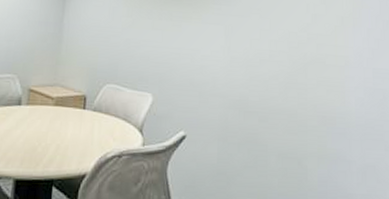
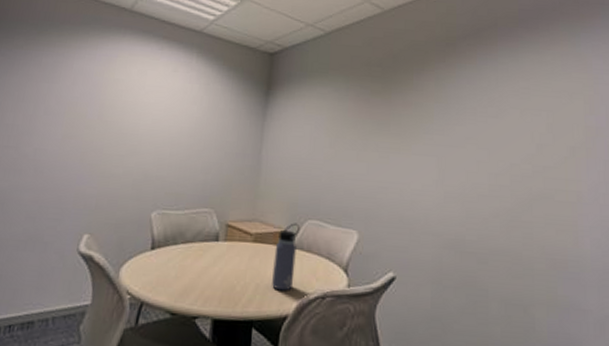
water bottle: none [72,87,99,151] -> present [272,223,301,291]

